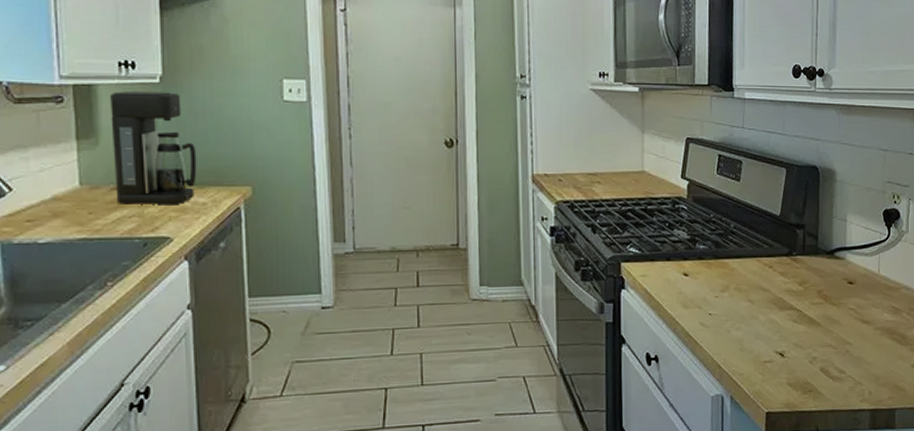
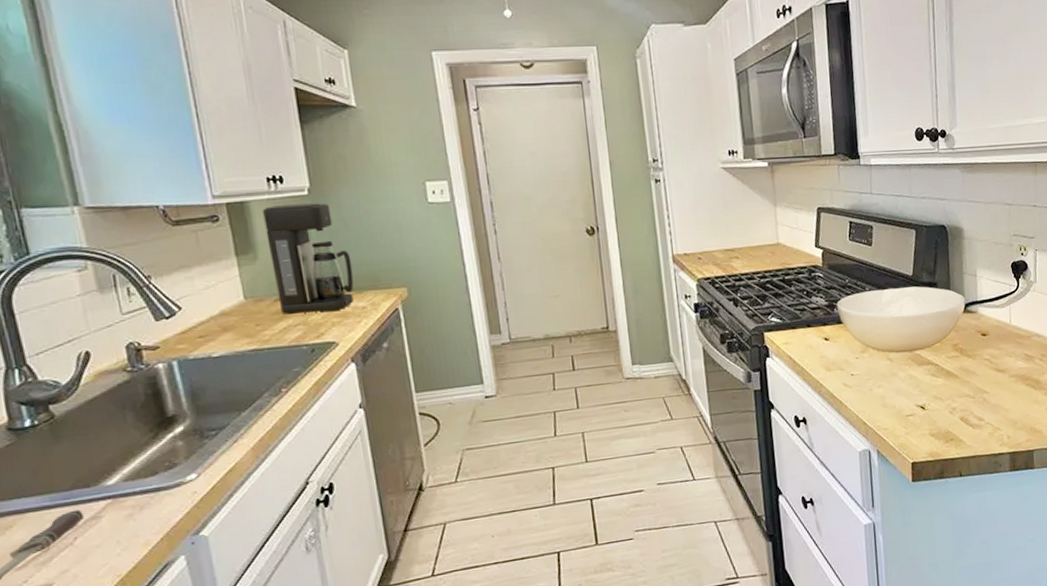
bowl: none [698,226,833,295] -> present [836,286,965,353]

